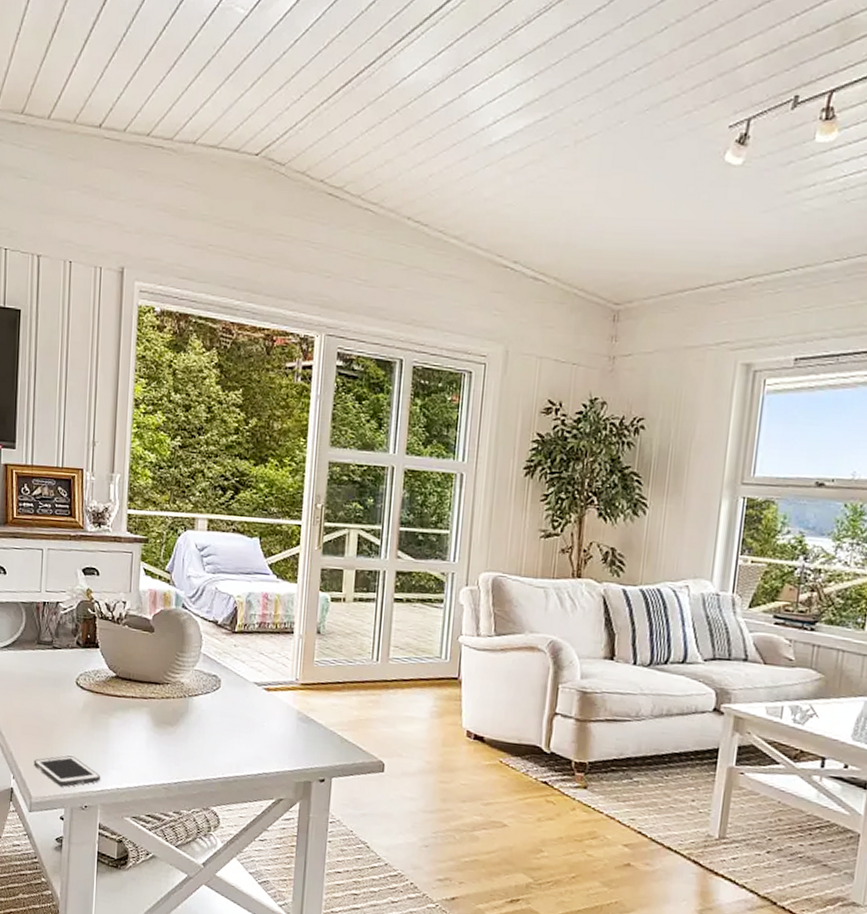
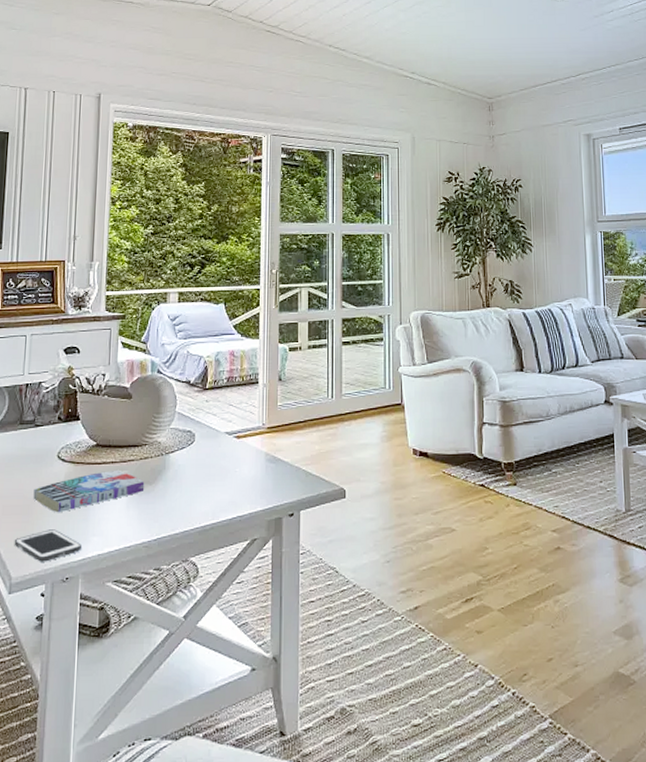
book: none [52,705,166,741] -> present [33,469,145,513]

